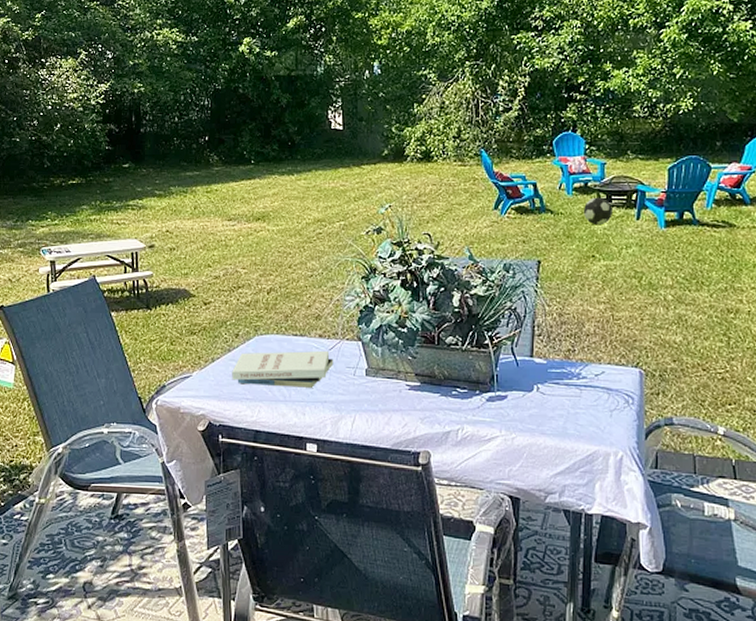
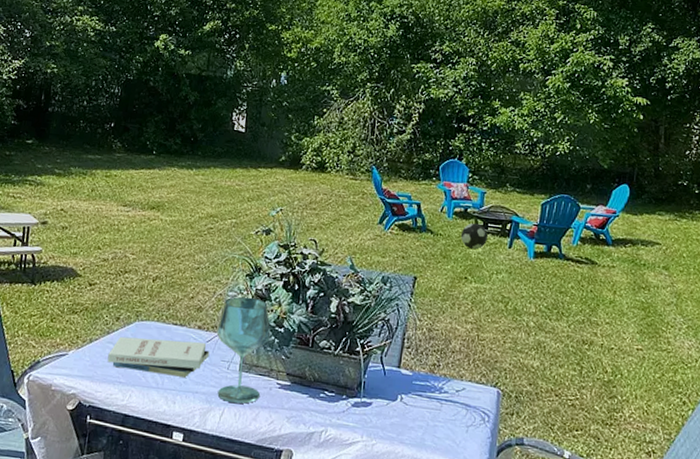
wine glass: none [338,300,394,410] -> present [216,296,271,404]

